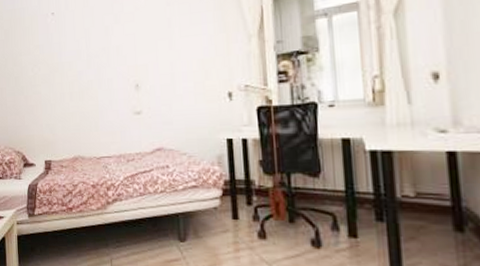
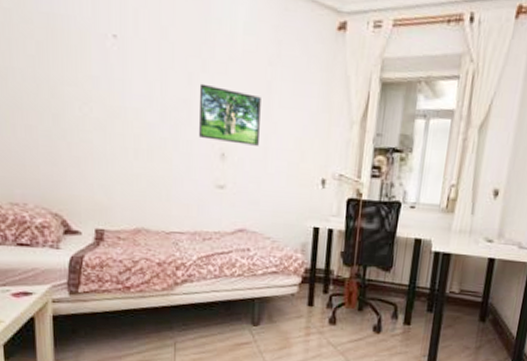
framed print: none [114,32,166,76] -> present [199,83,261,146]

